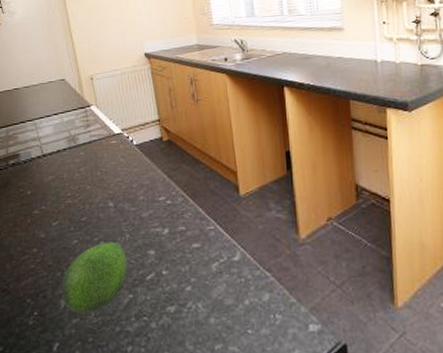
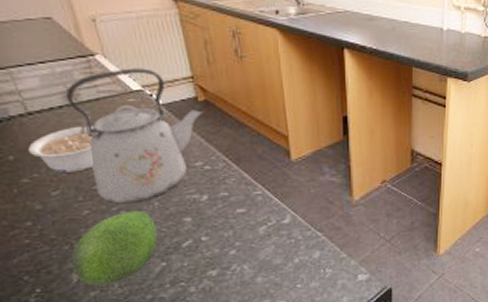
legume: none [40,157,87,206] -> present [27,117,95,173]
kettle: none [68,114,167,235] -> present [65,68,204,204]

